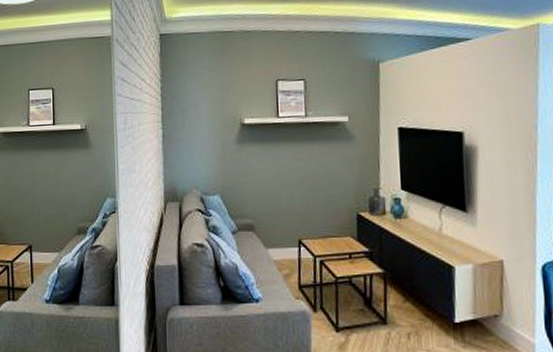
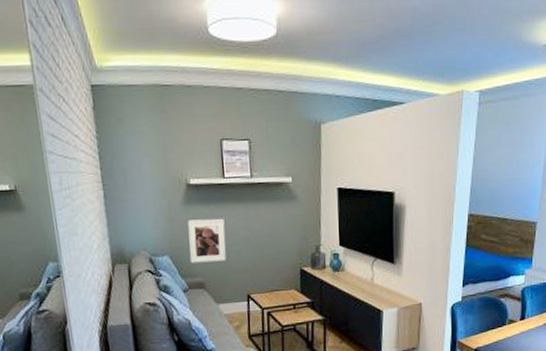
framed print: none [240,157,278,204] -> present [187,218,226,264]

